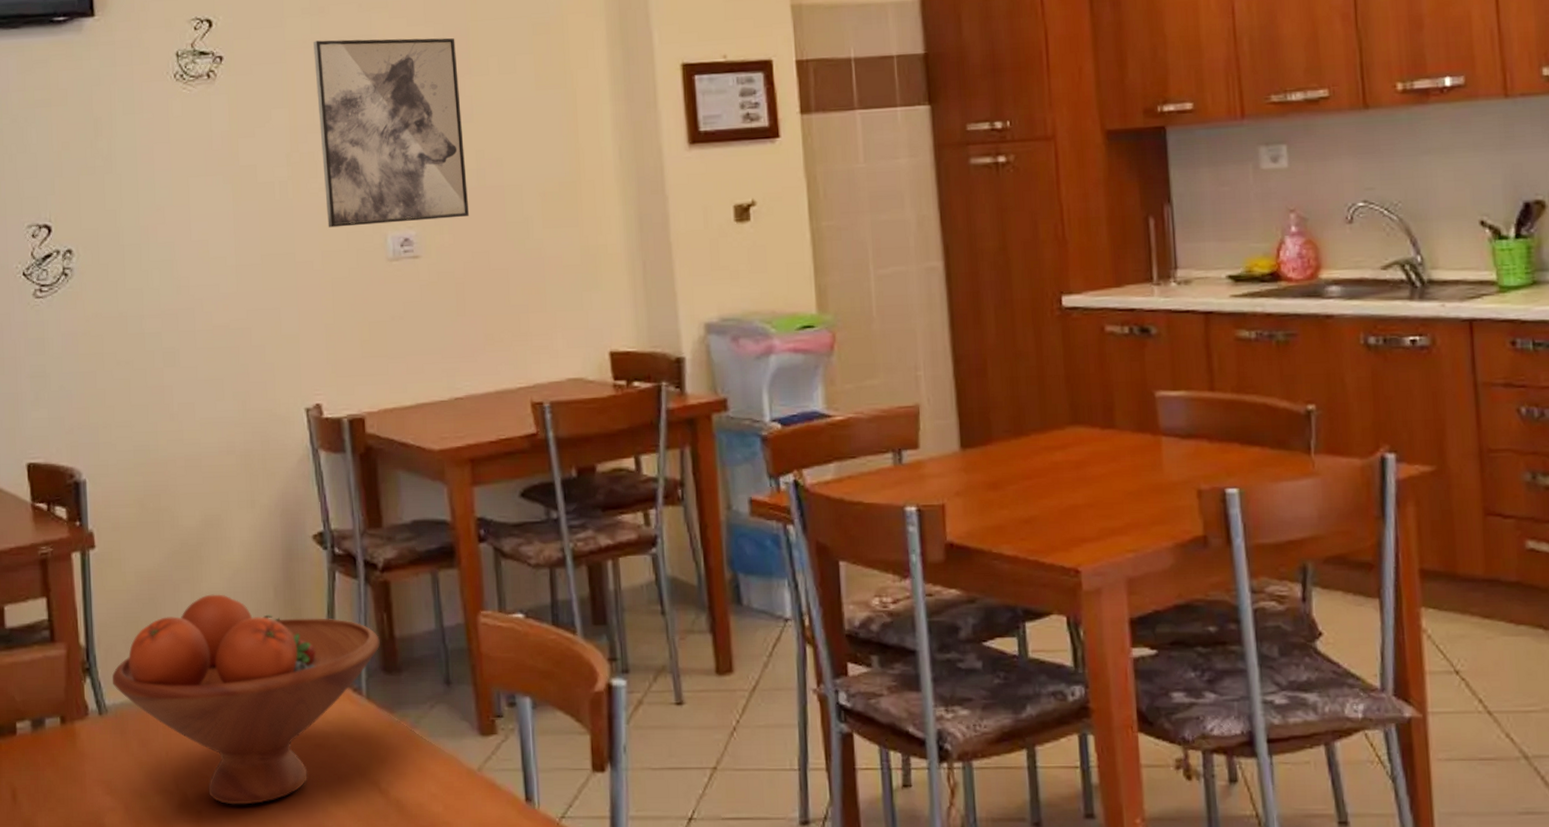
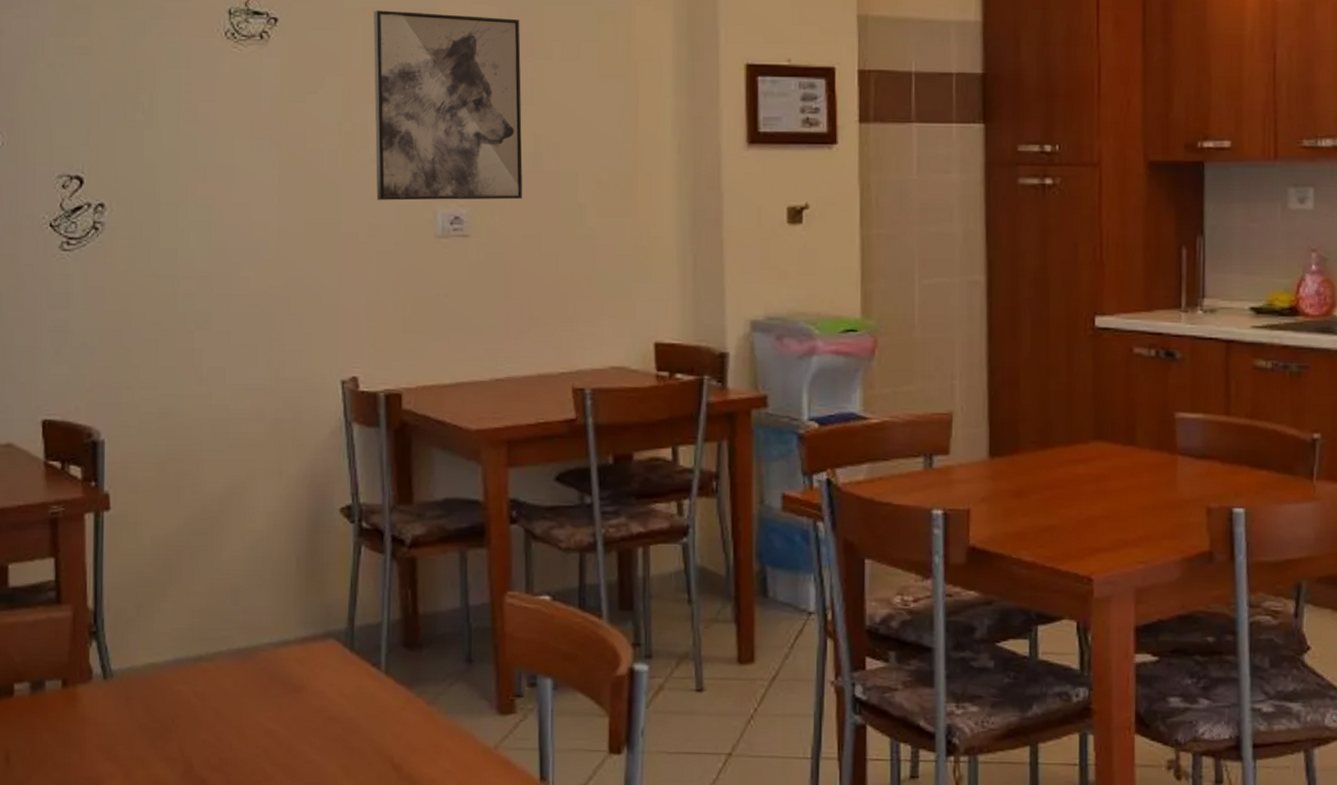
fruit bowl: present [112,594,380,805] -> none [120,562,403,775]

